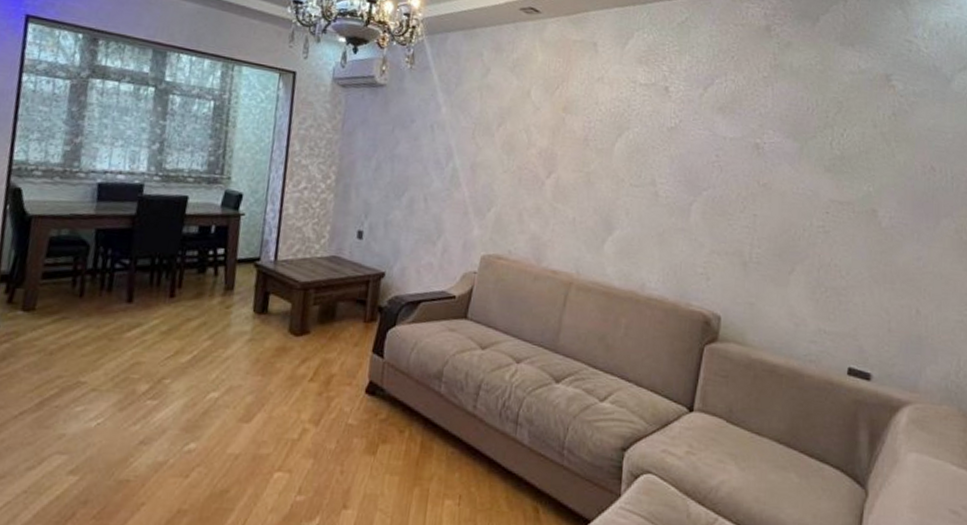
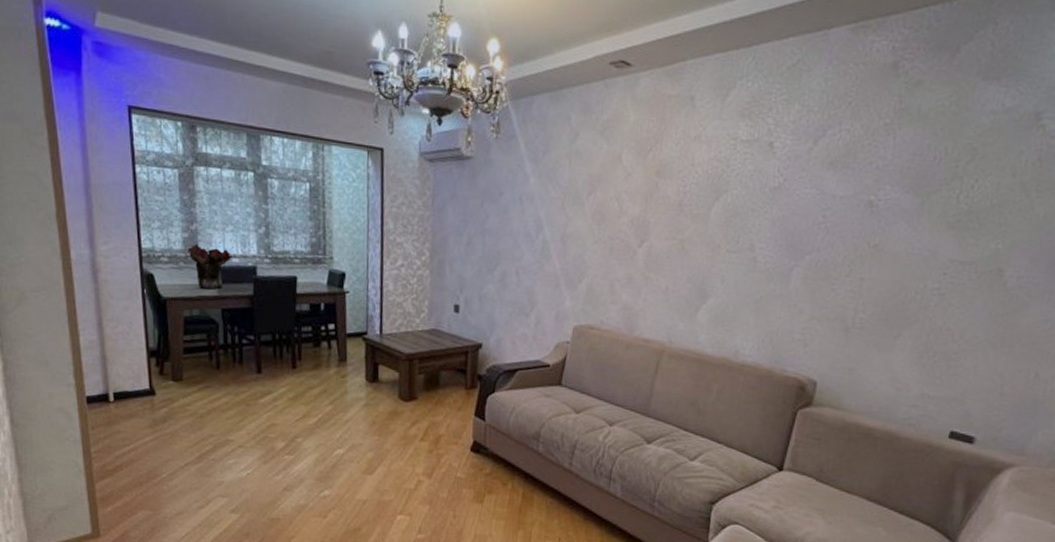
bouquet: none [66,158,119,208] -> present [188,243,233,290]

